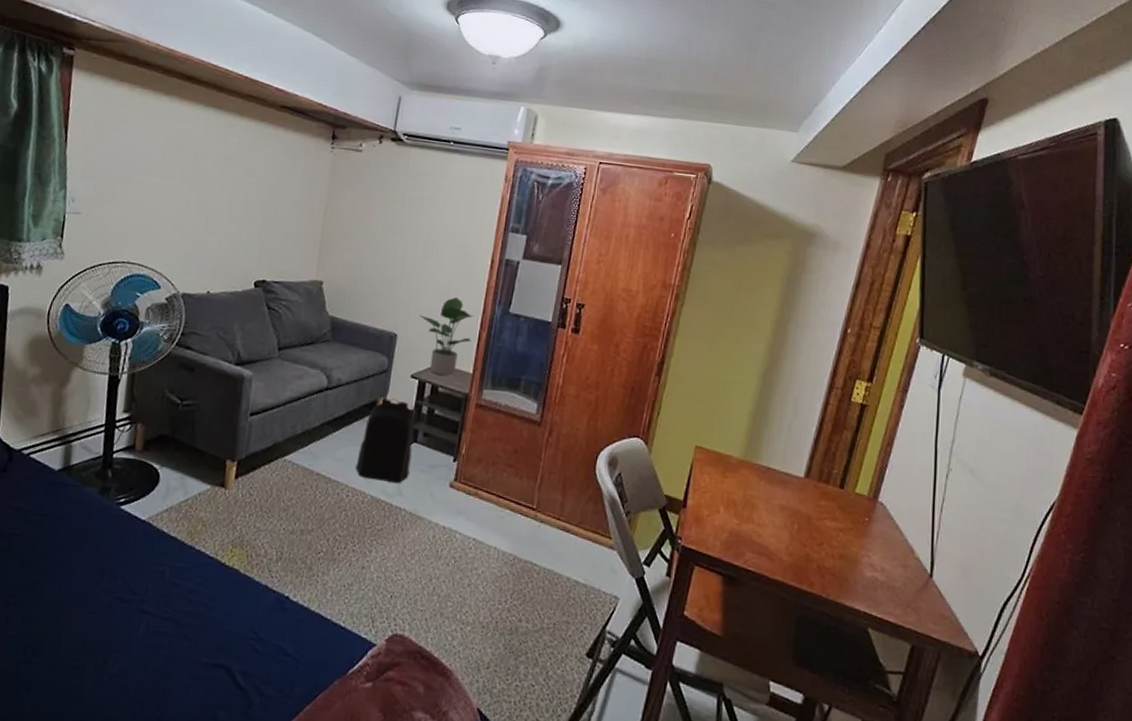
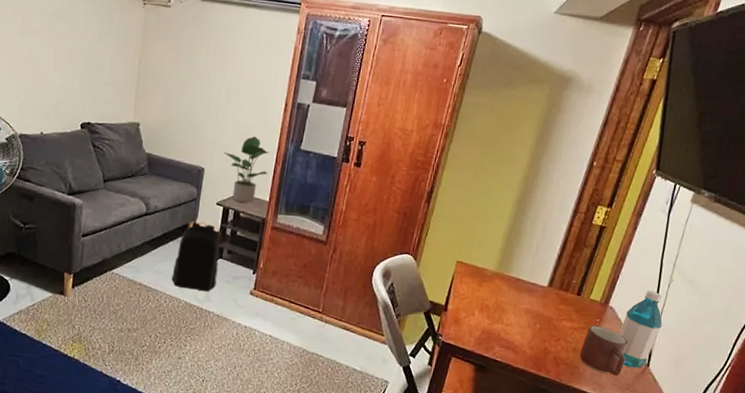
mug: none [848,525,906,590] -> present [579,325,629,376]
water bottle: none [893,482,943,581] -> present [618,290,662,369]

